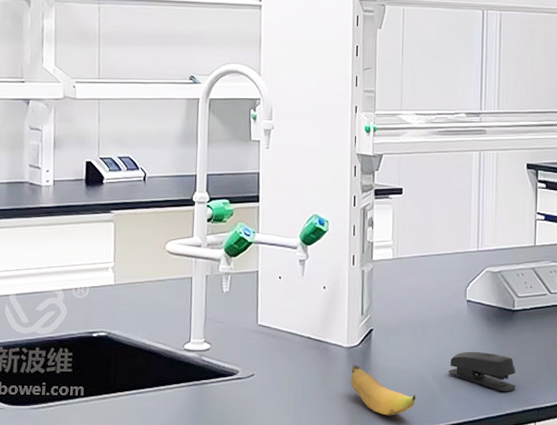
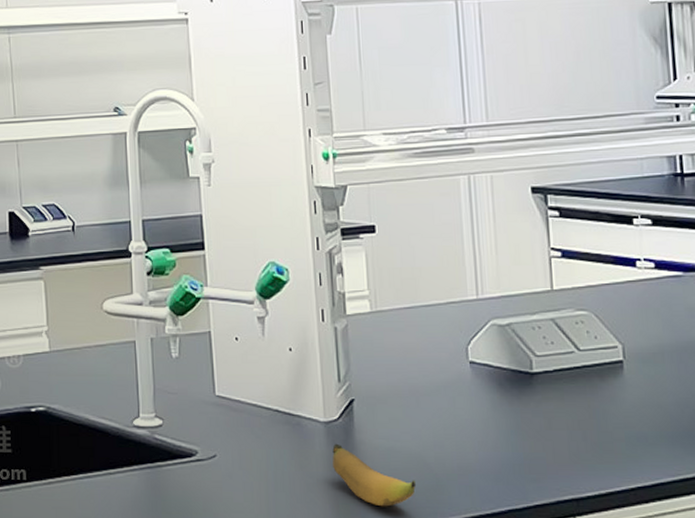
stapler: present [448,351,516,391] -> none [453,425,544,476]

